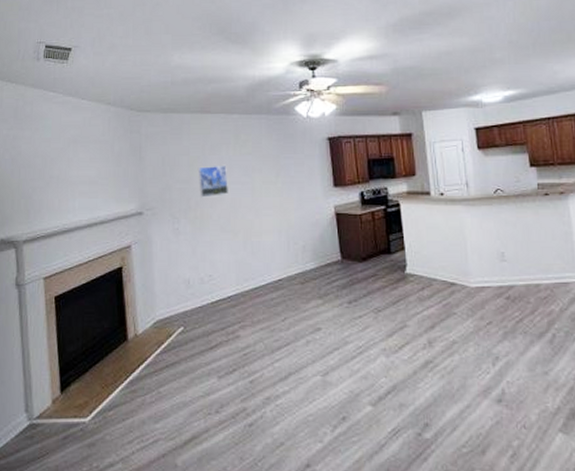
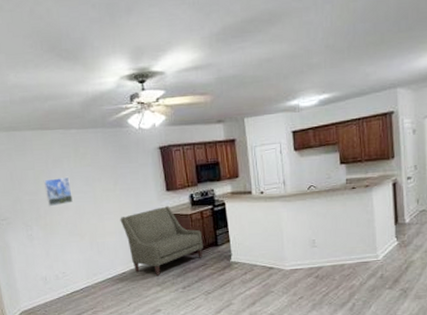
sofa: none [280,204,374,285] -> present [120,206,203,275]

